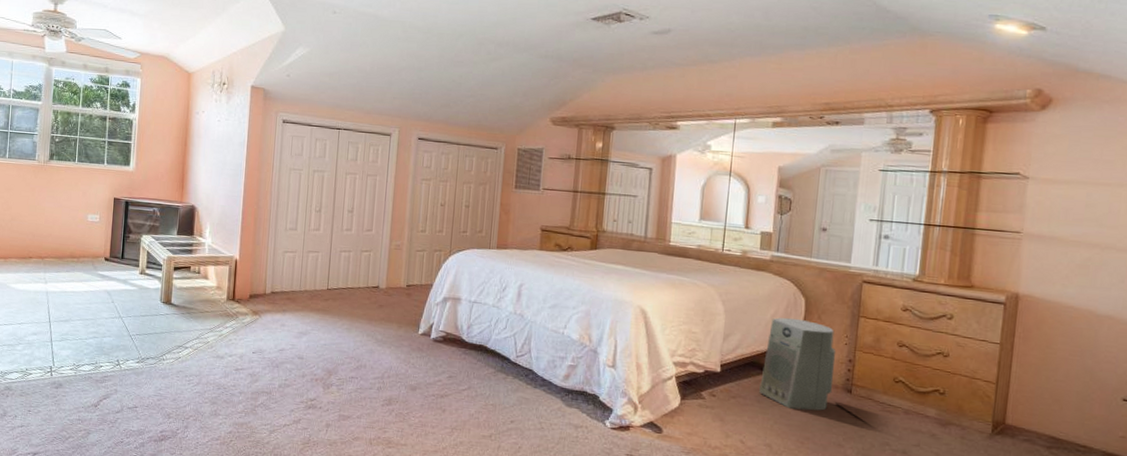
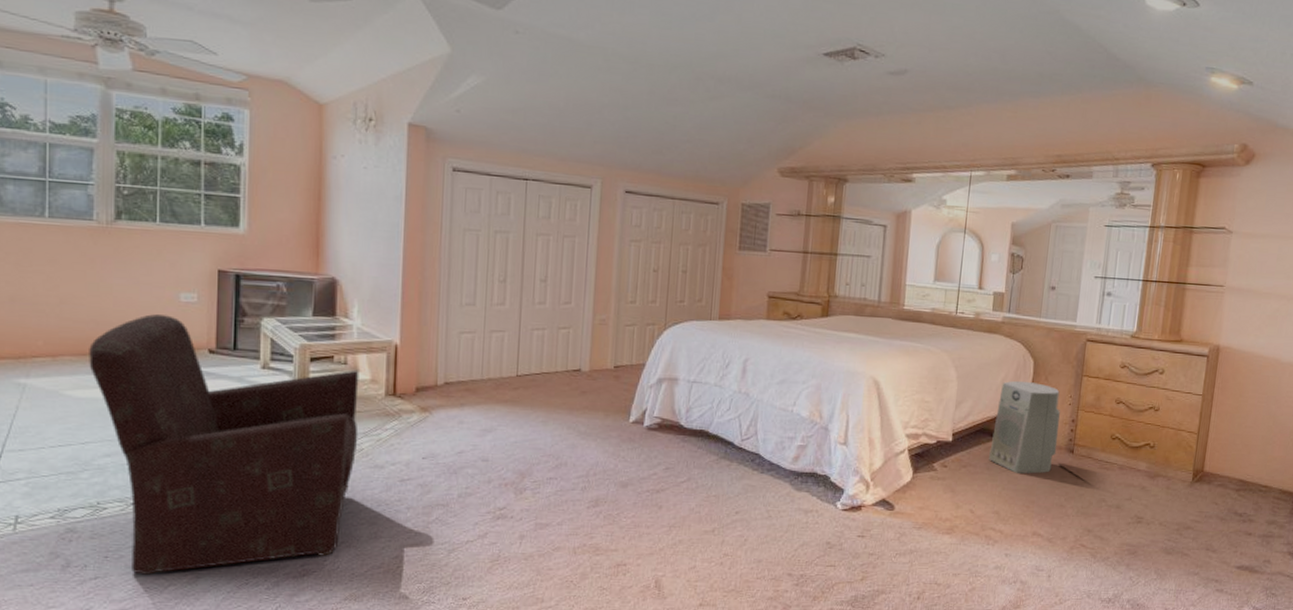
armchair: none [27,230,209,428] -> present [89,314,359,575]

